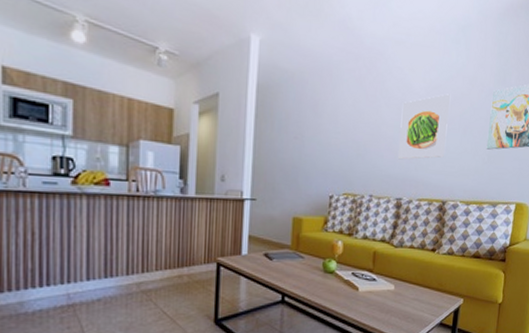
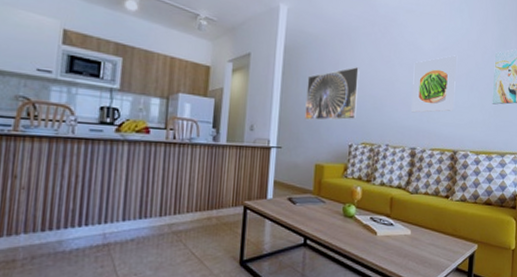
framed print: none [281,107,342,170] -> present [305,66,360,121]

